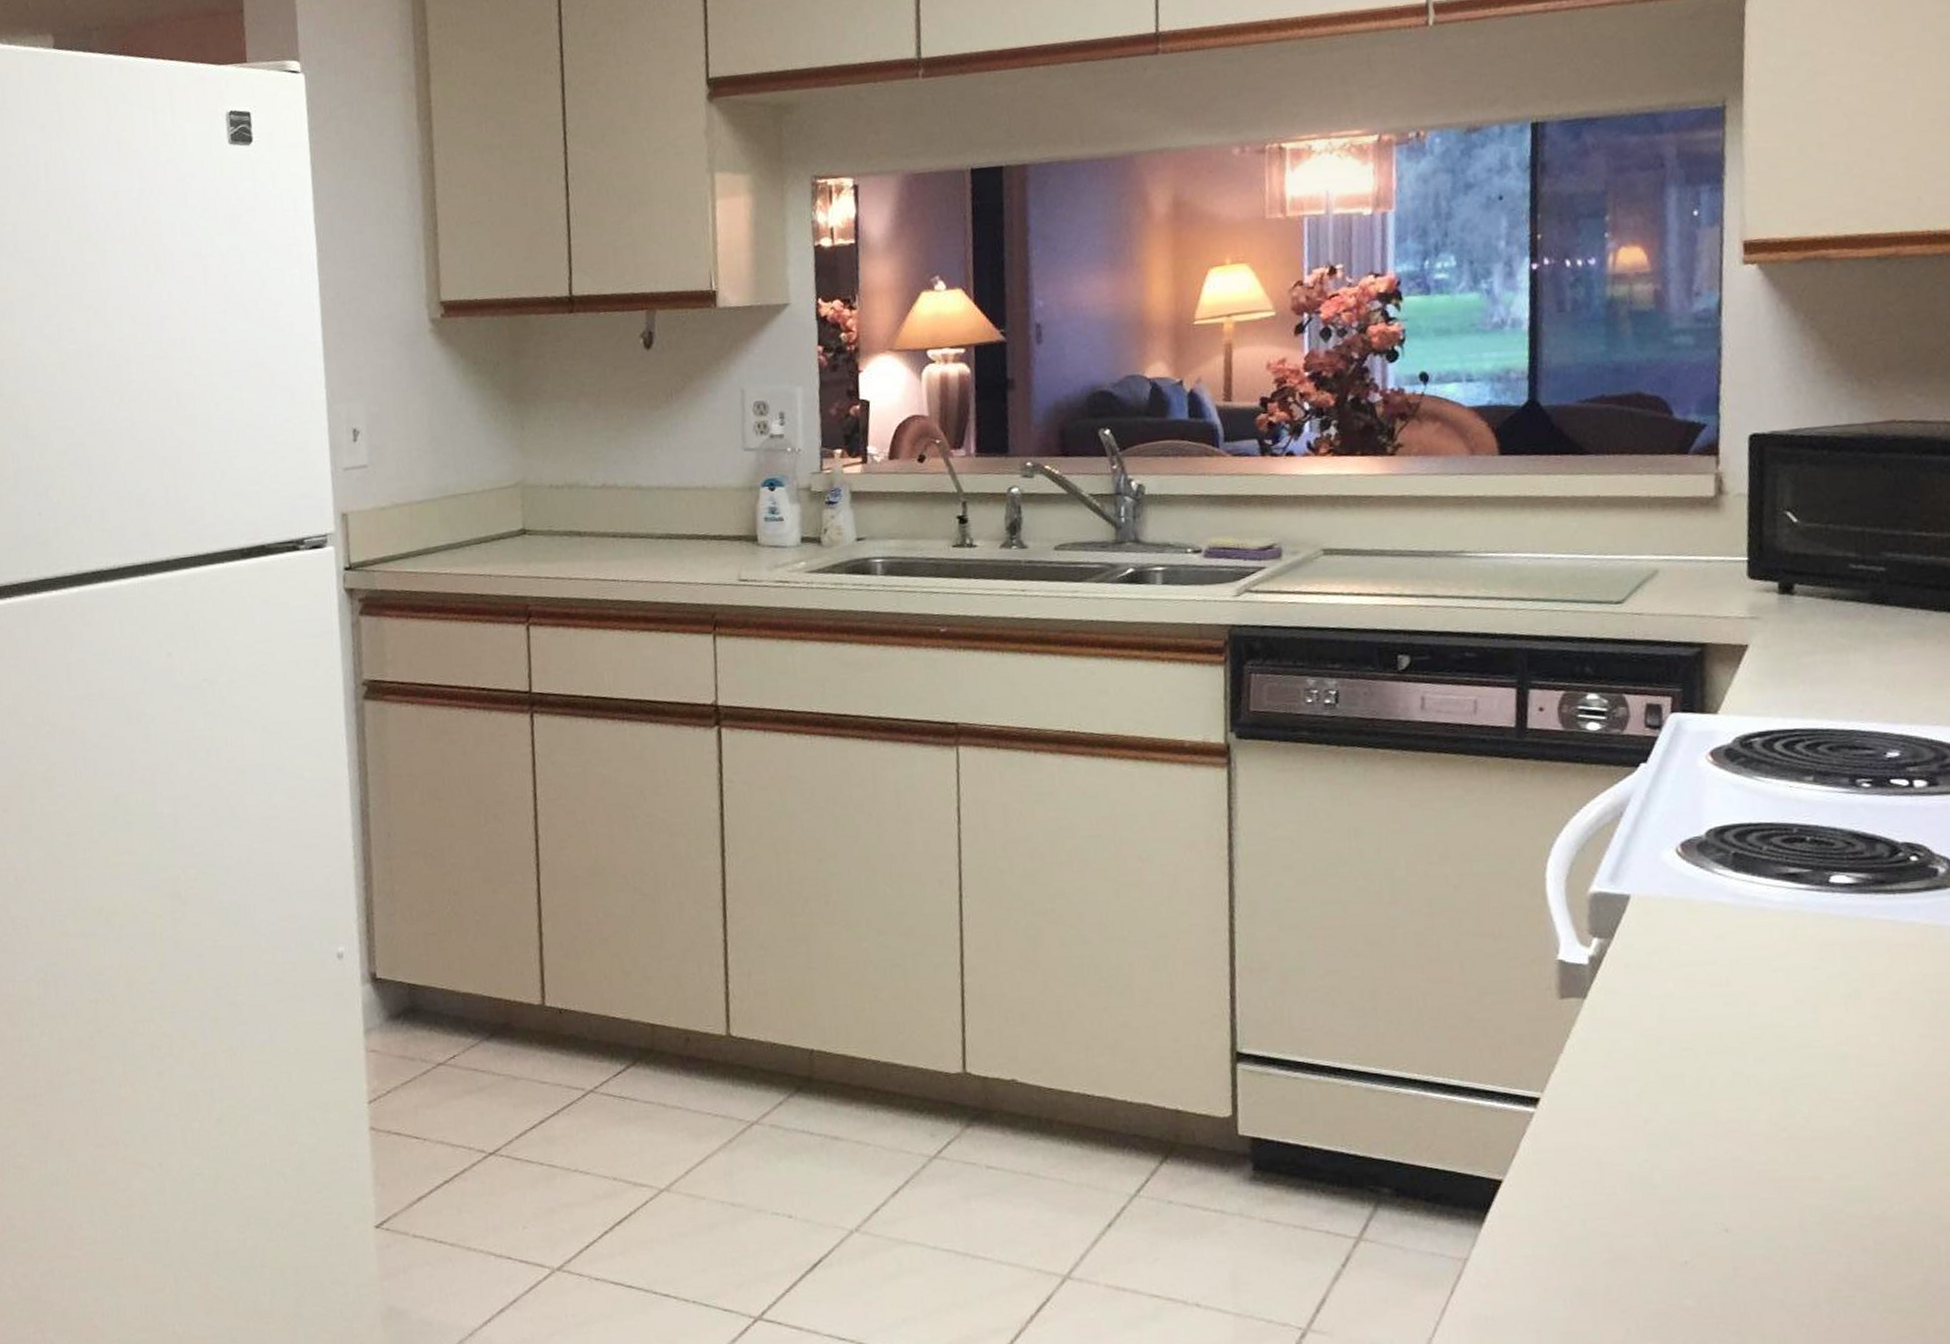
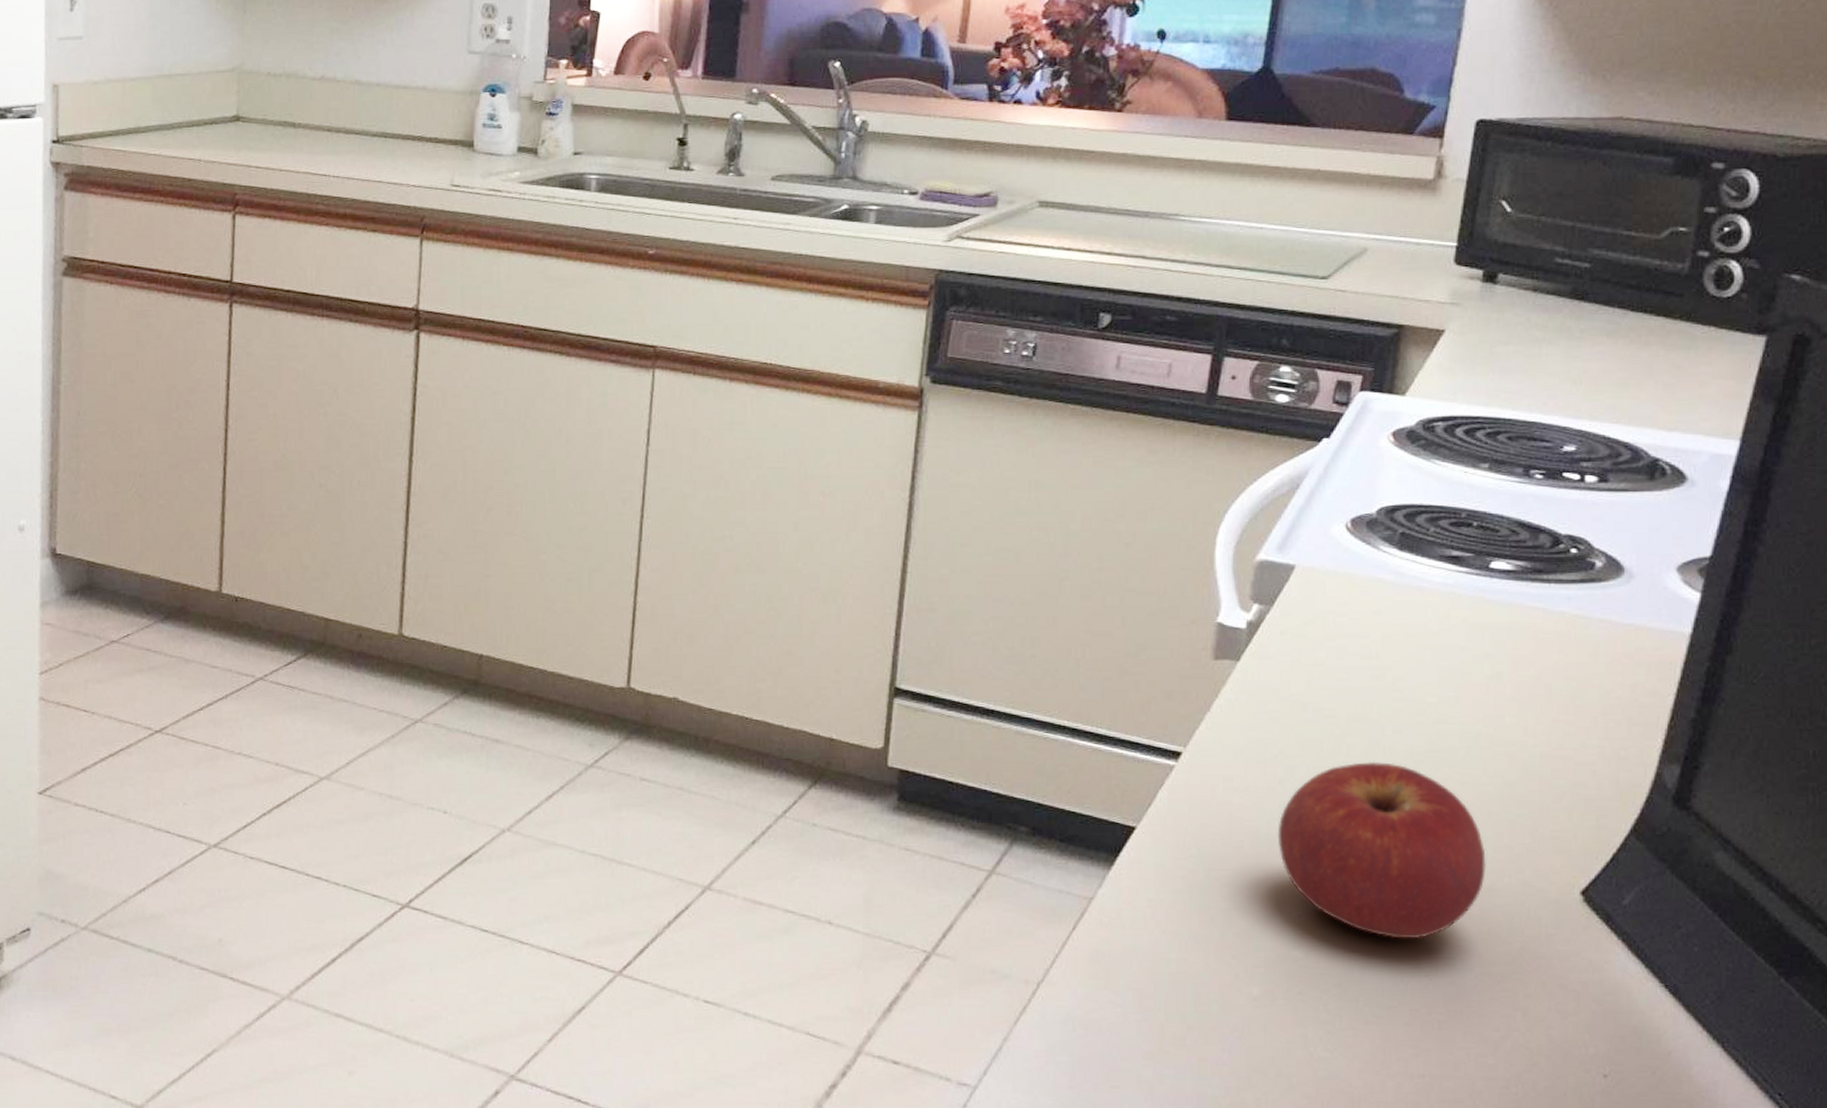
apple: none [1650,1092,1874,1279] -> present [1277,761,1486,939]

